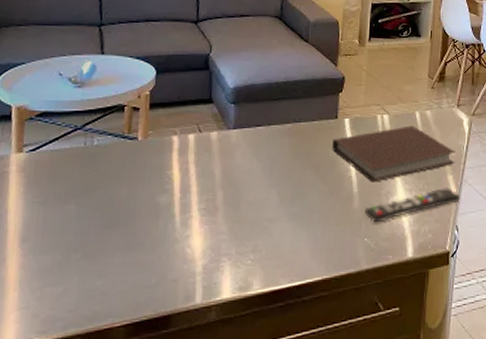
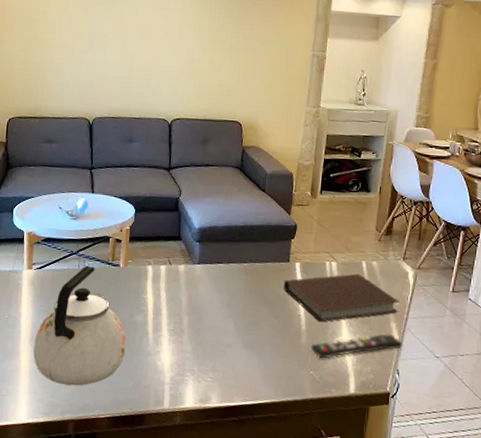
kettle: none [24,142,147,293] -> present [33,265,126,386]

